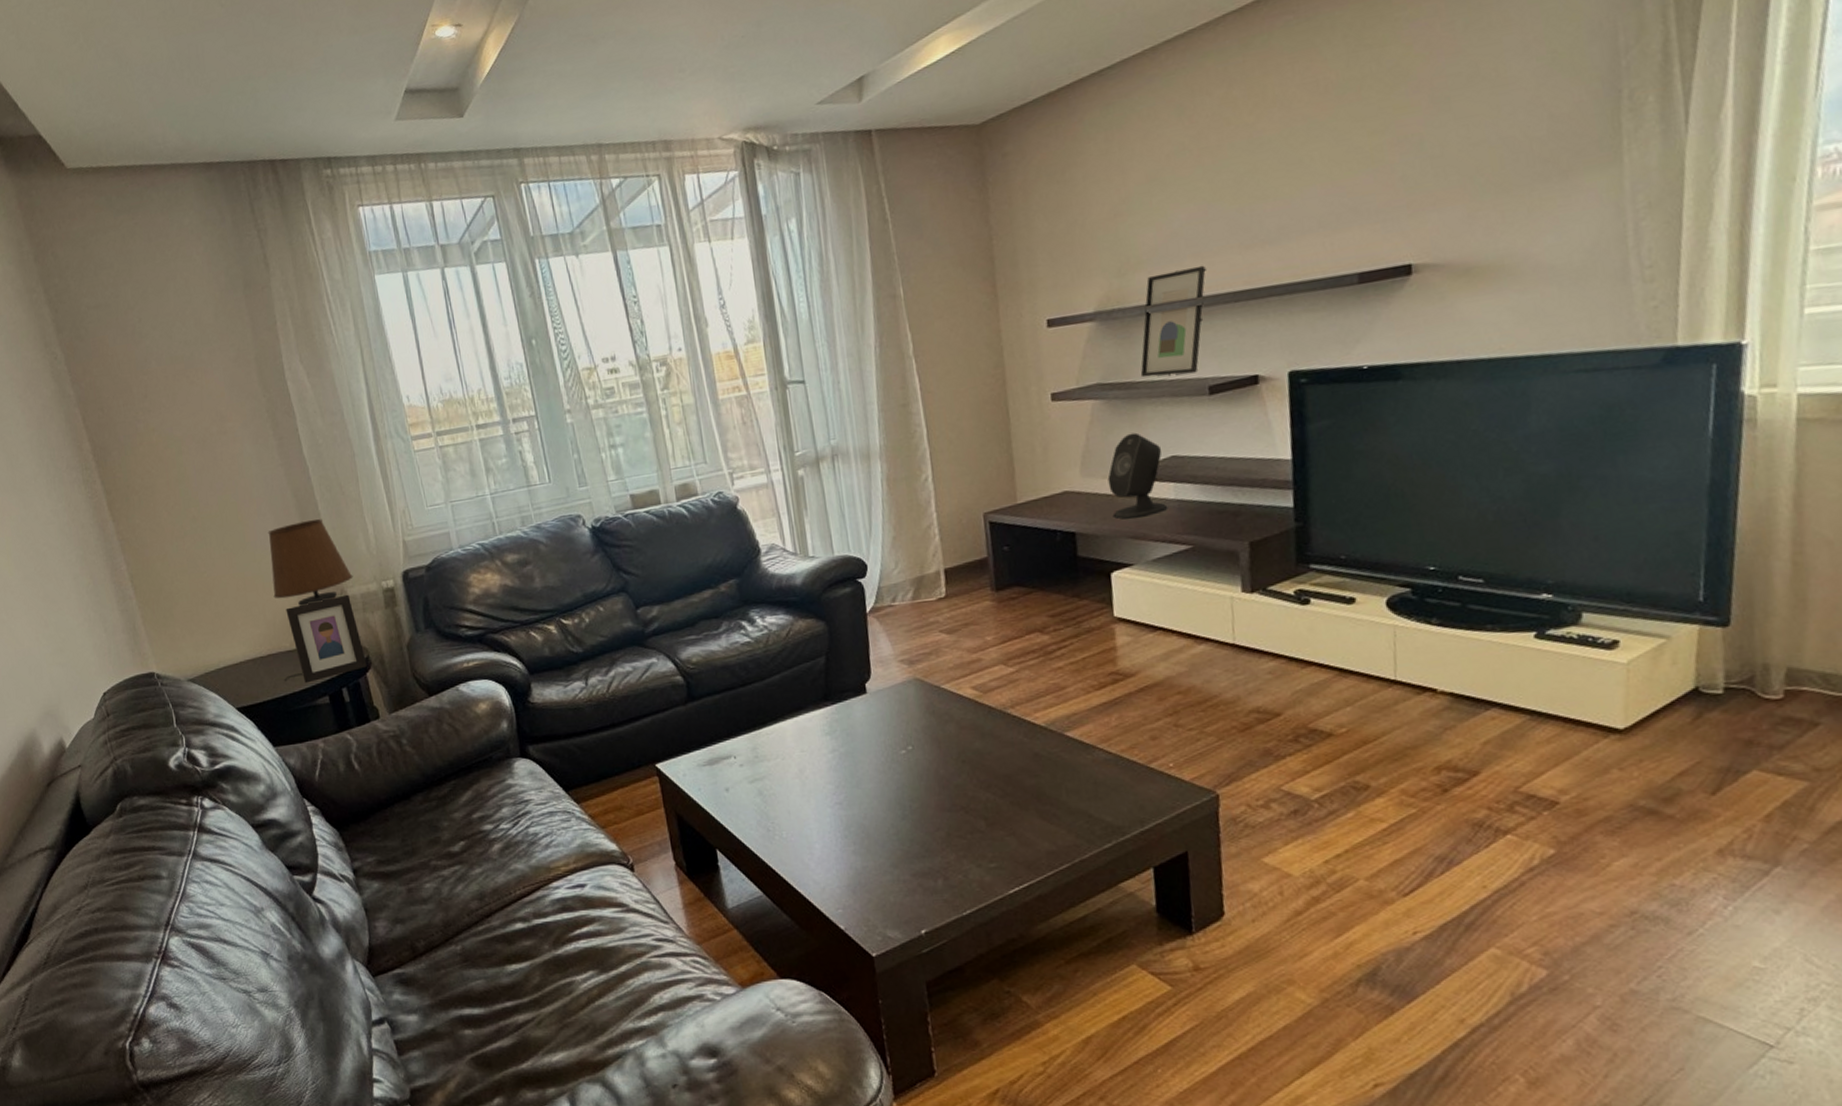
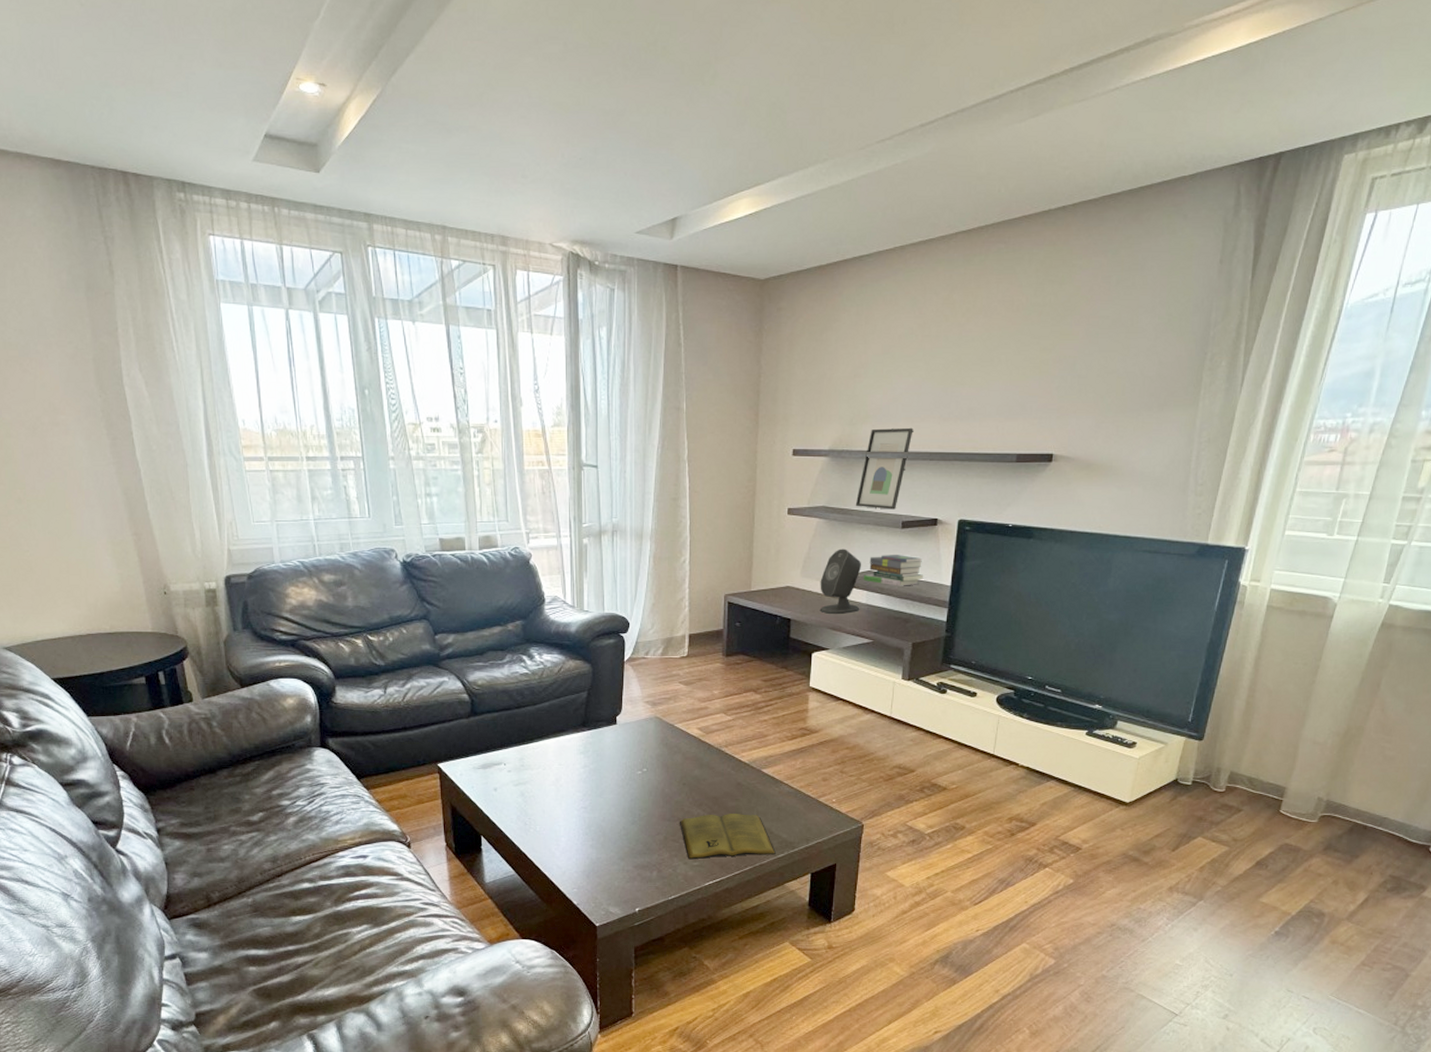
table lamp: present [268,519,353,681] -> none [95,518,177,659]
picture frame: present [286,594,367,684] -> none [108,589,184,664]
book: none [964,794,1102,859] -> present [680,814,777,859]
books: none [1166,428,1252,471] -> present [863,555,924,586]

